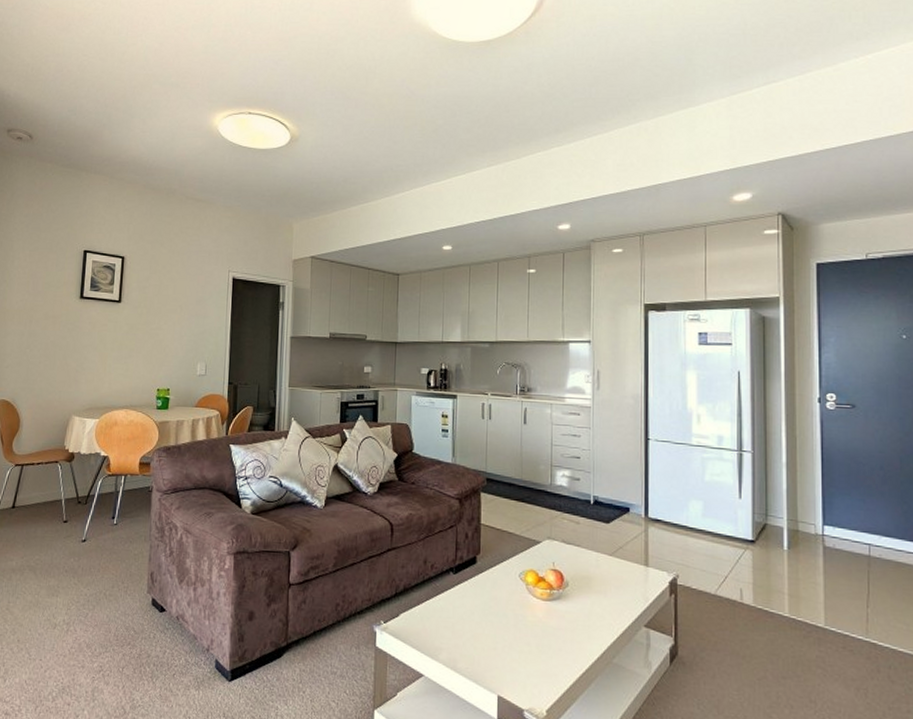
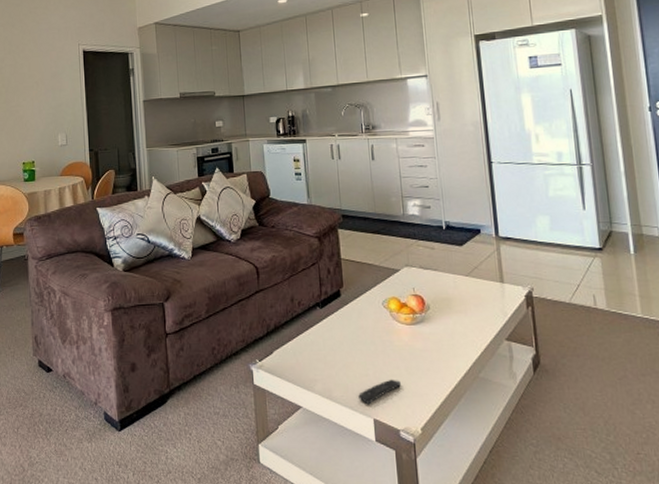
remote control: none [484,655,530,680] -> present [358,379,401,405]

